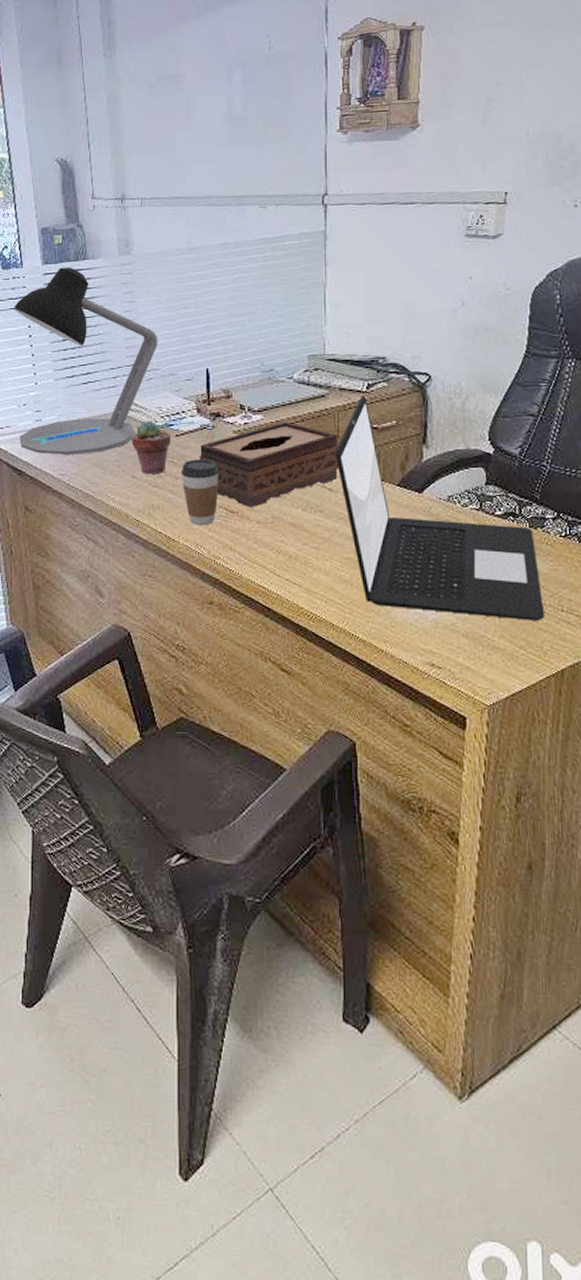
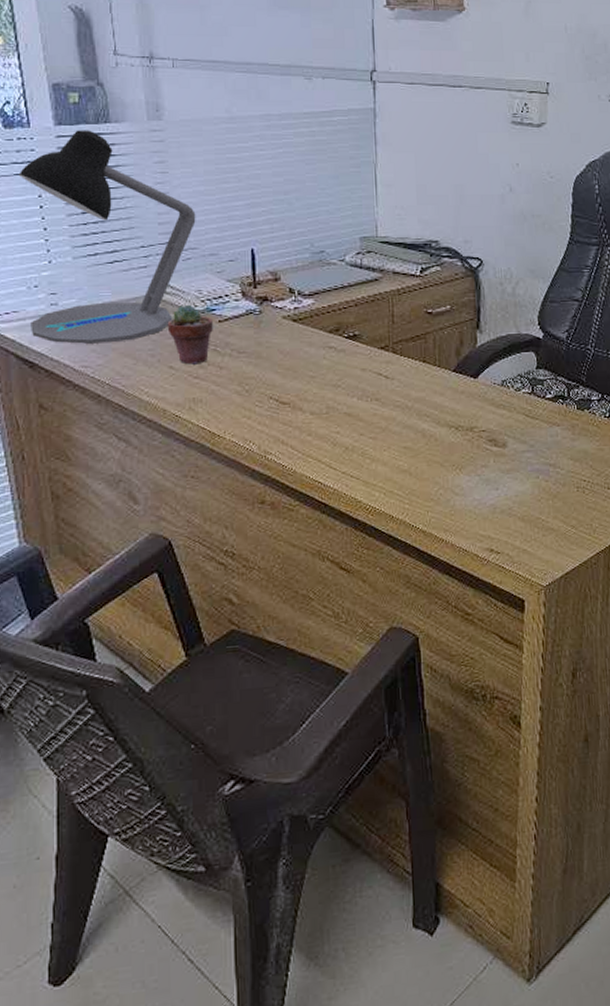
coffee cup: present [181,459,220,526] -> none [225,347,269,419]
tissue box: present [199,421,339,507] -> none [245,306,395,397]
laptop: present [335,396,544,620] -> none [390,280,593,500]

